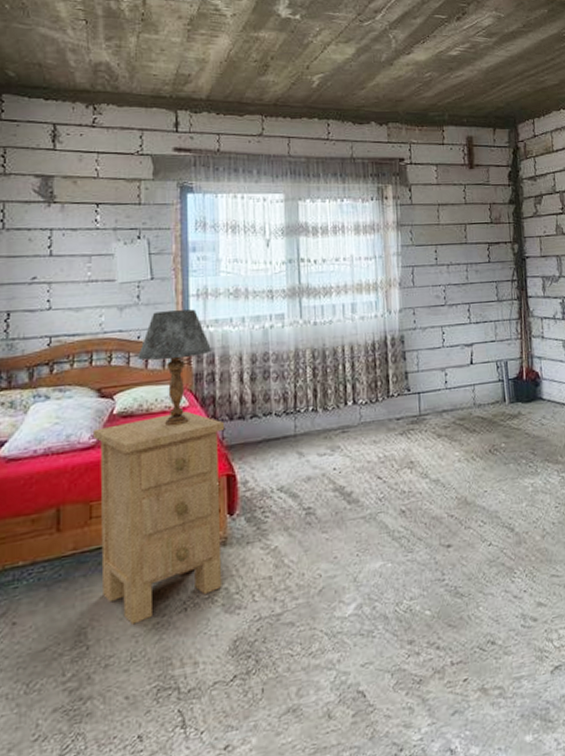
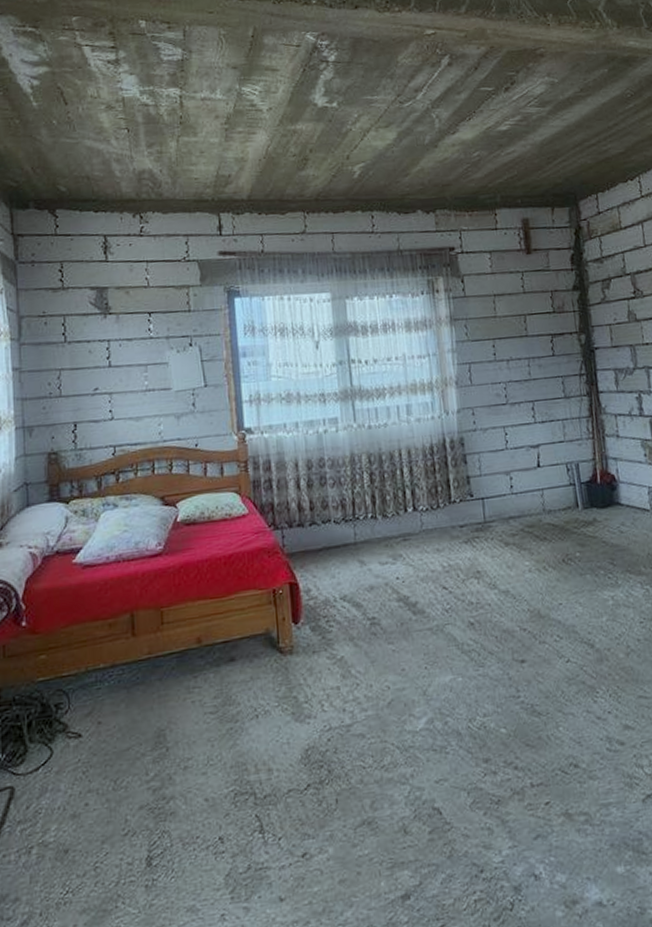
nightstand: present [94,411,225,625] -> none [160,518,291,729]
table lamp: present [138,309,213,427] -> none [197,415,268,534]

